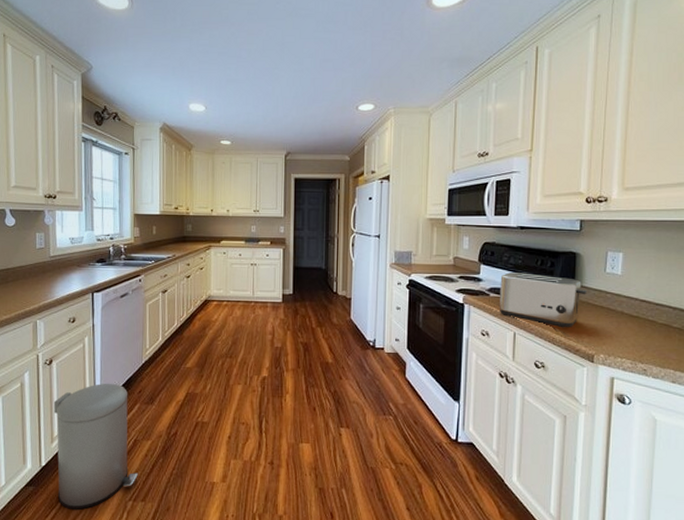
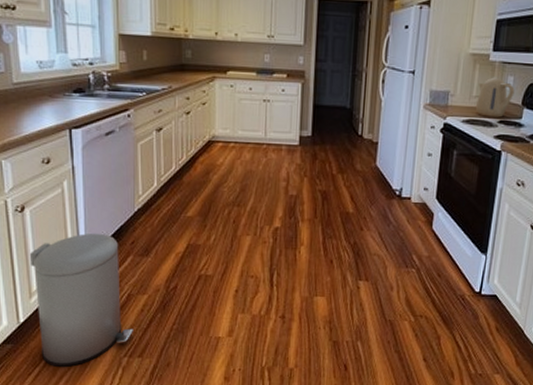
kettle: none [436,238,471,274] -> present [475,77,515,118]

